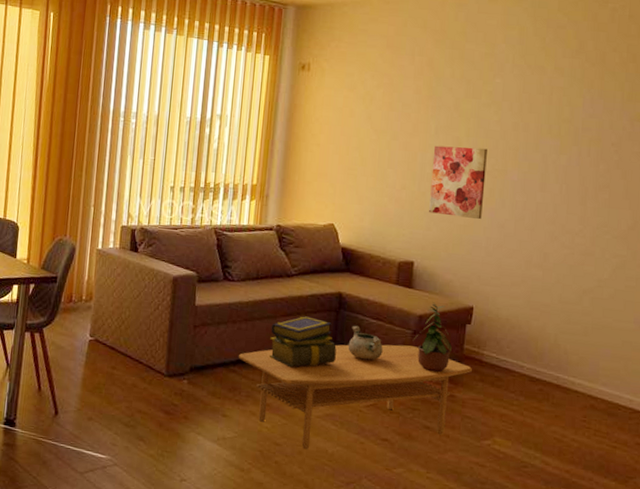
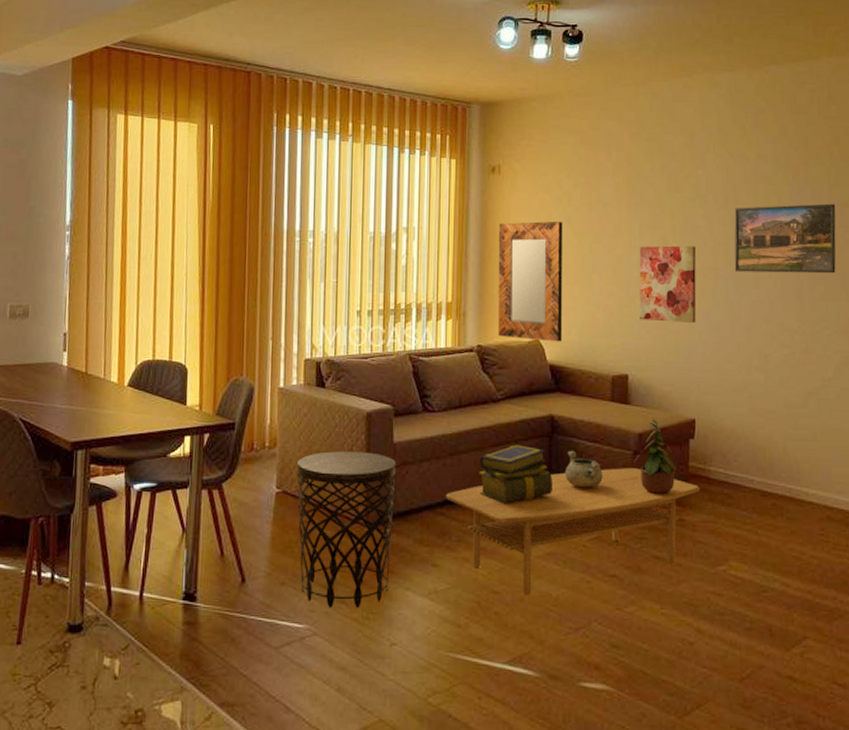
side table: none [106,308,197,447] -> present [297,451,396,609]
home mirror: none [296,116,364,228] -> present [497,221,563,342]
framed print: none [523,115,627,183] -> present [734,203,836,274]

